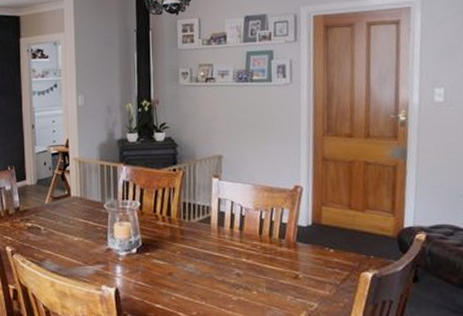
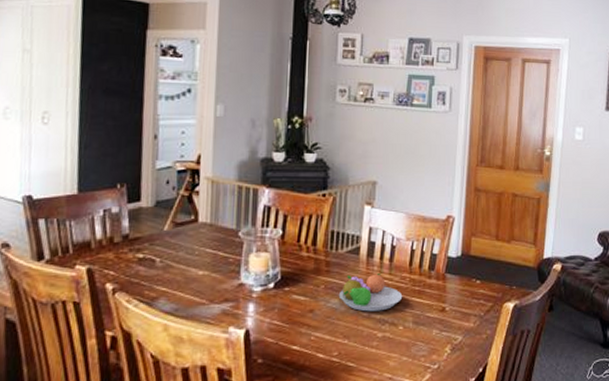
fruit bowl: none [193,241,255,276] -> present [338,274,403,312]

